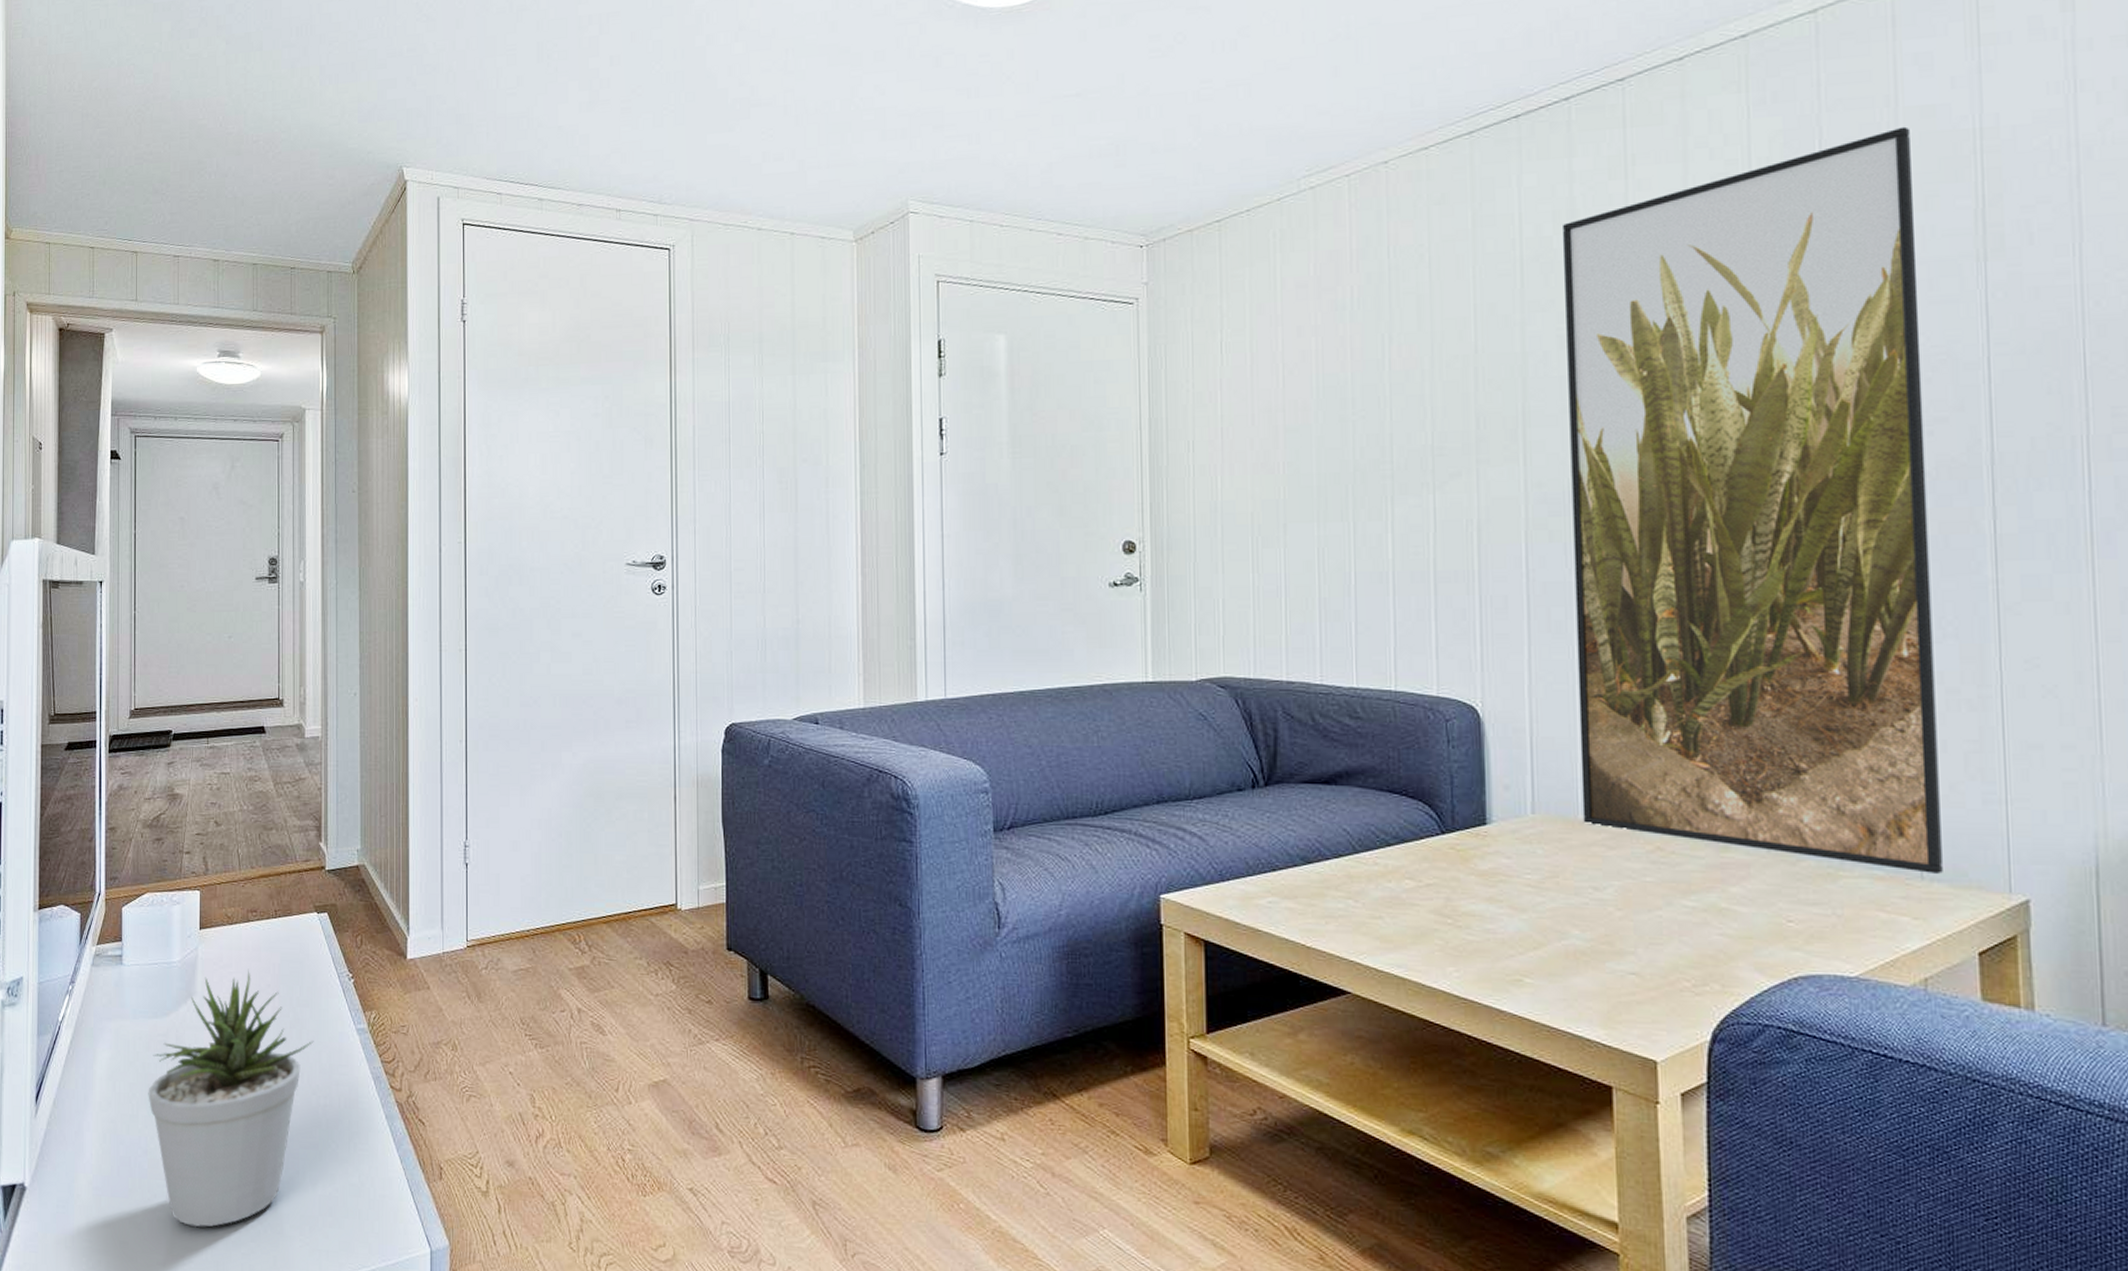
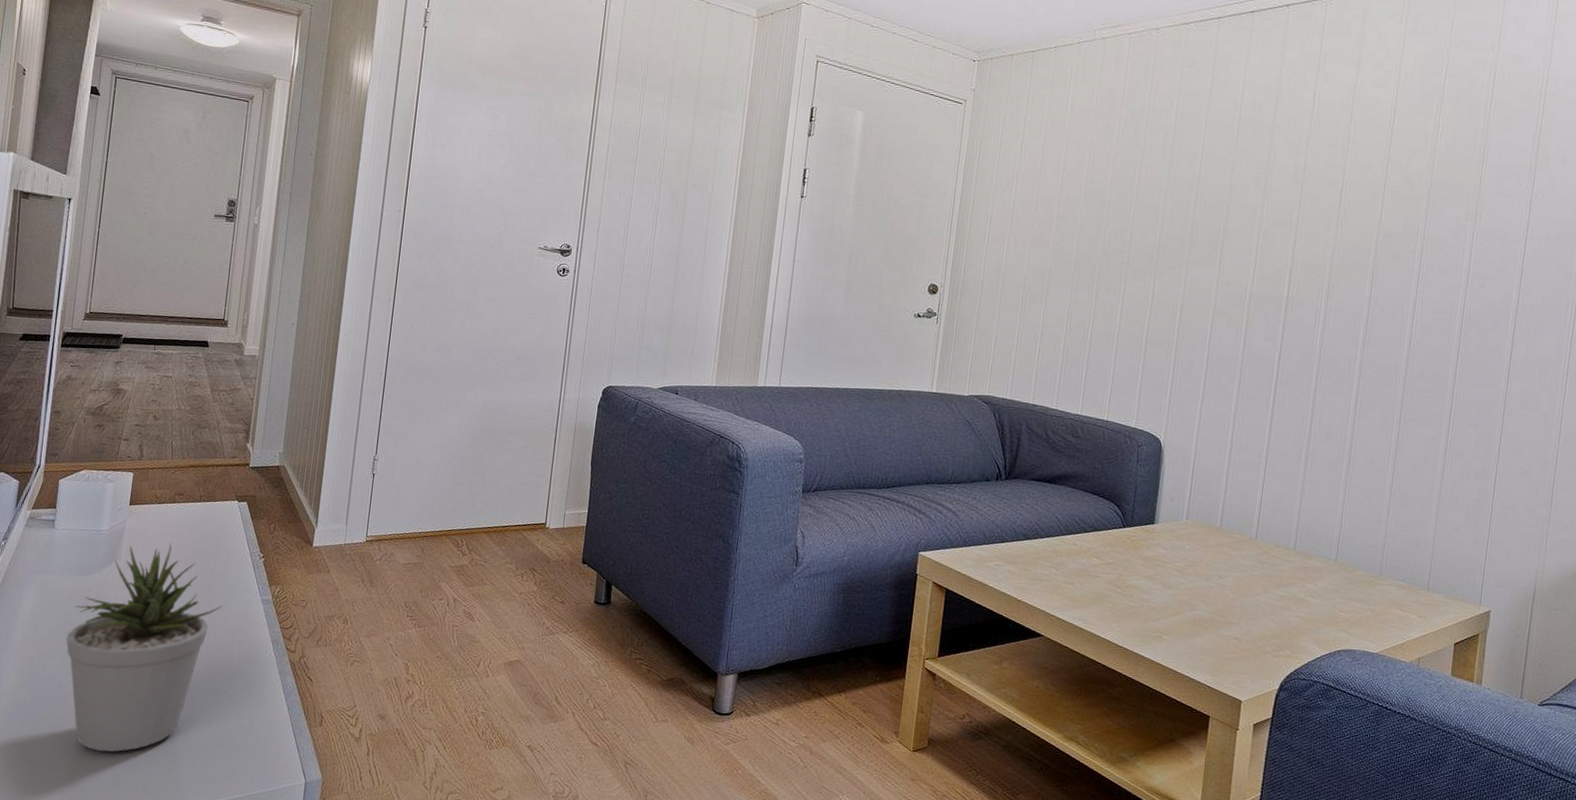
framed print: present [1561,126,1943,874] -> none [1219,67,1504,588]

